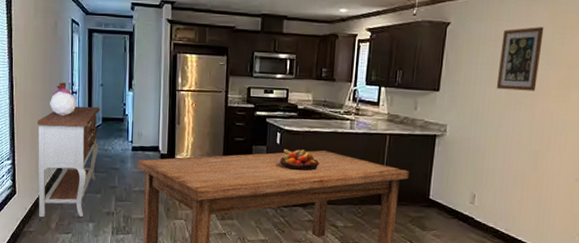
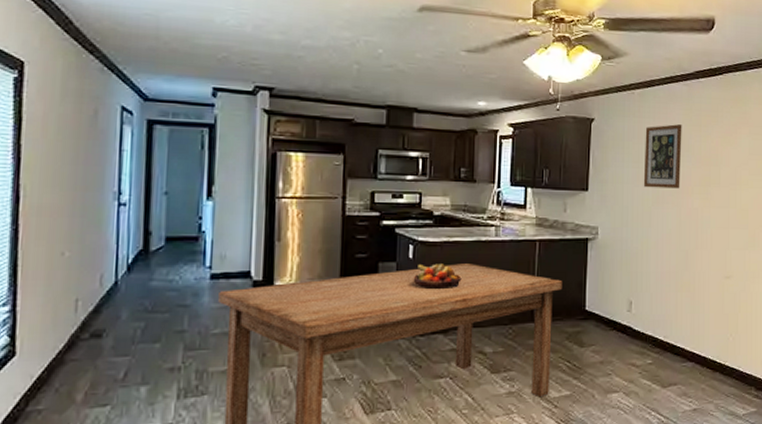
sideboard: present [37,106,101,218] -> none [55,222,163,388]
decorative sculpture: present [50,81,77,117] -> none [81,189,126,238]

